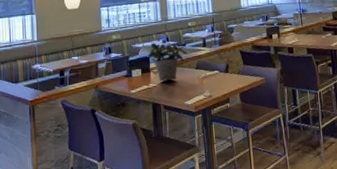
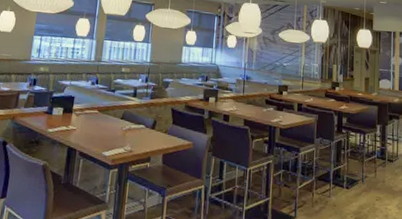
potted plant: present [147,42,188,82] -> none [72,83,115,127]

